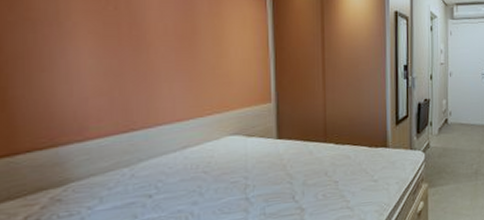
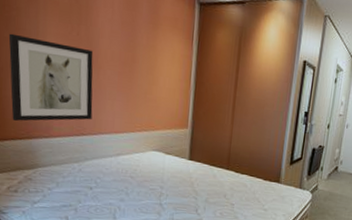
wall art: none [14,16,144,127] -> present [8,33,94,122]

